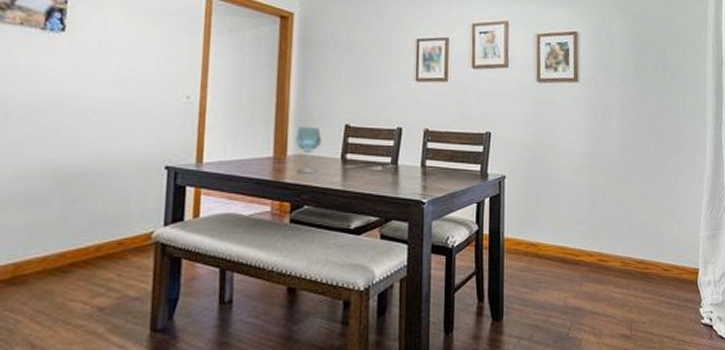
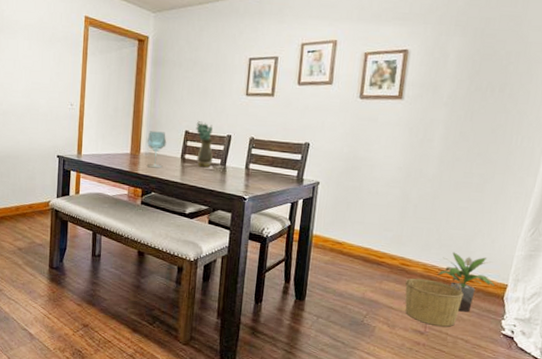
vase: none [358,111,382,170] -> present [195,120,213,169]
basket: none [605,274,662,327] -> present [405,278,464,327]
potted plant: none [632,240,687,306] -> present [435,252,495,313]

